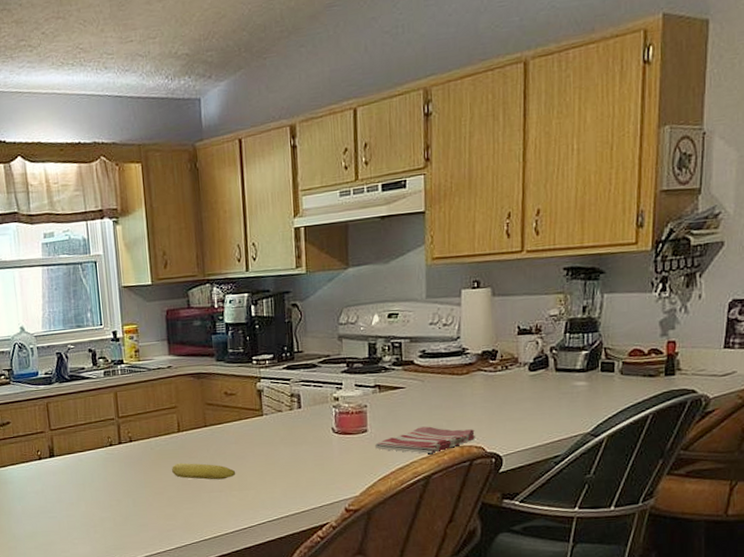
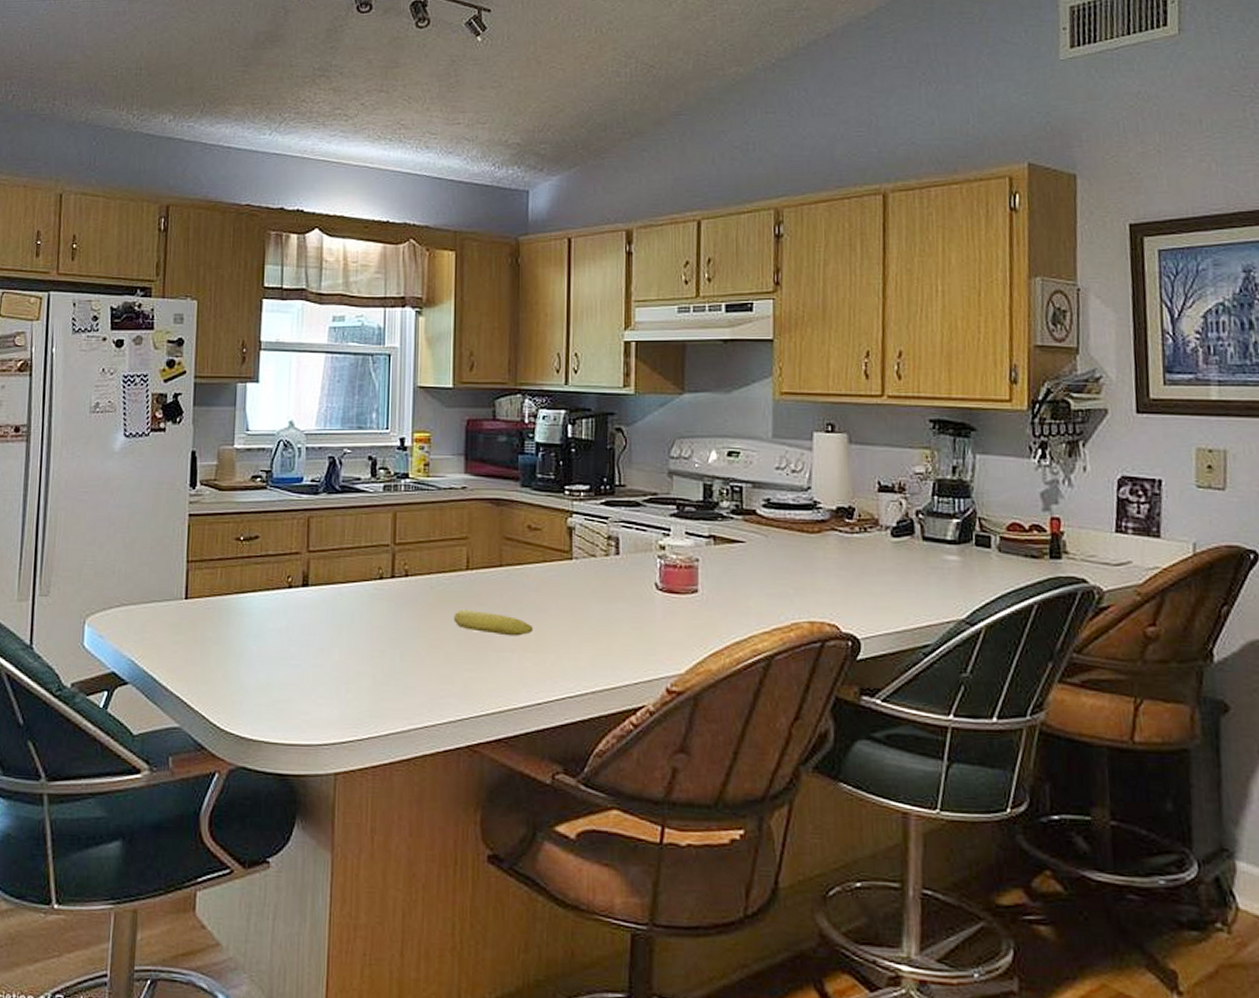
dish towel: present [374,426,475,454] -> none [705,592,828,629]

